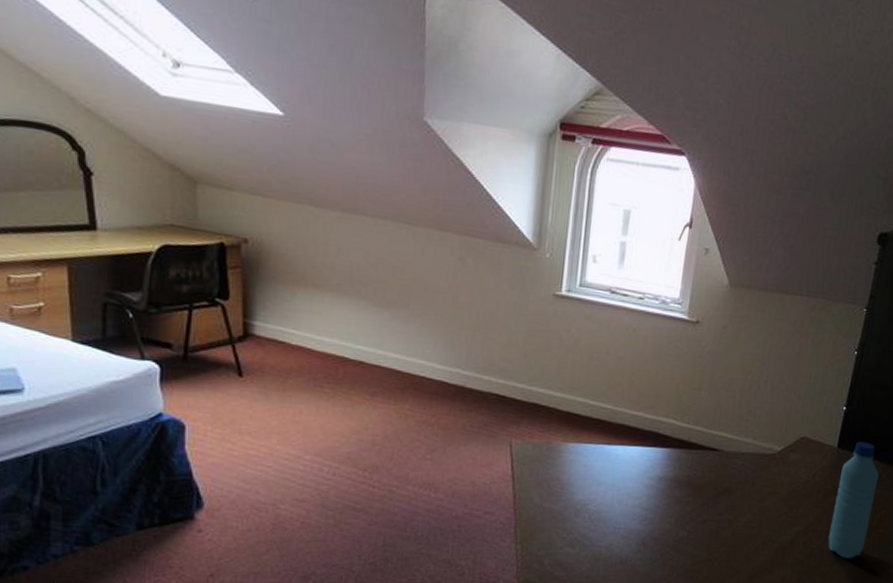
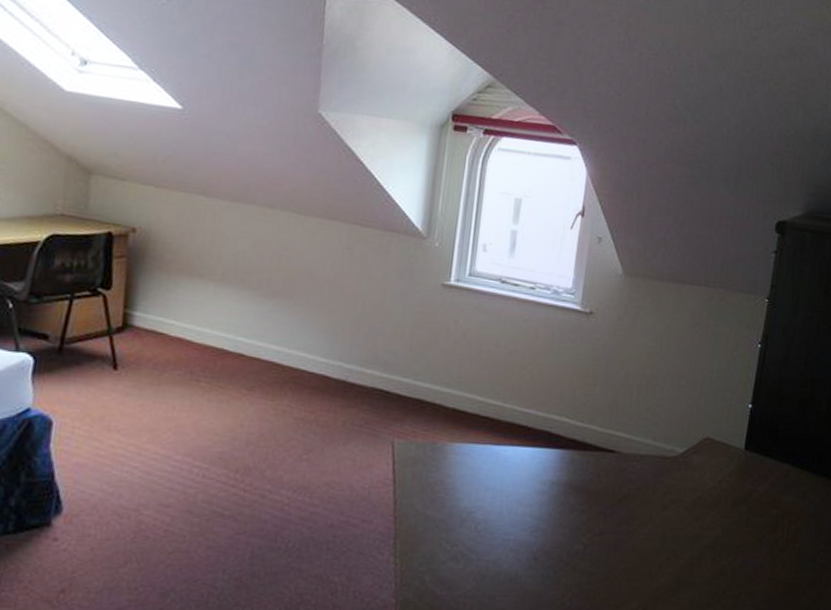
water bottle: present [828,442,879,558] -> none [739,443,792,578]

